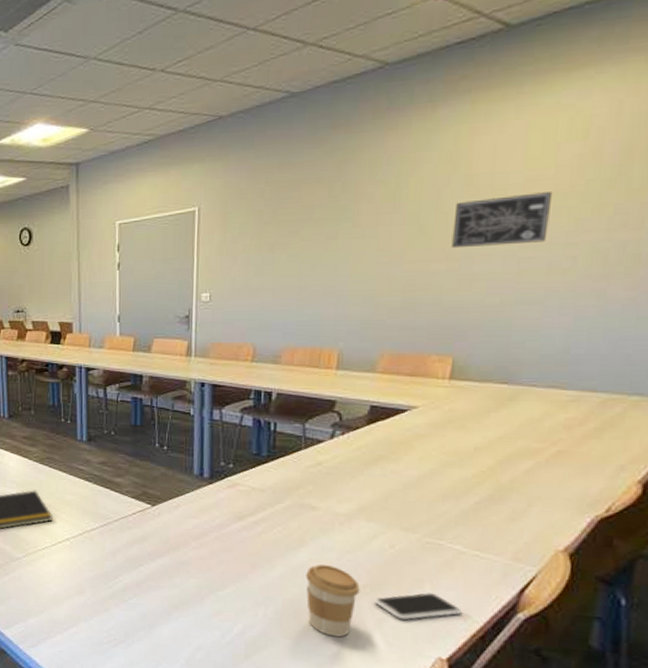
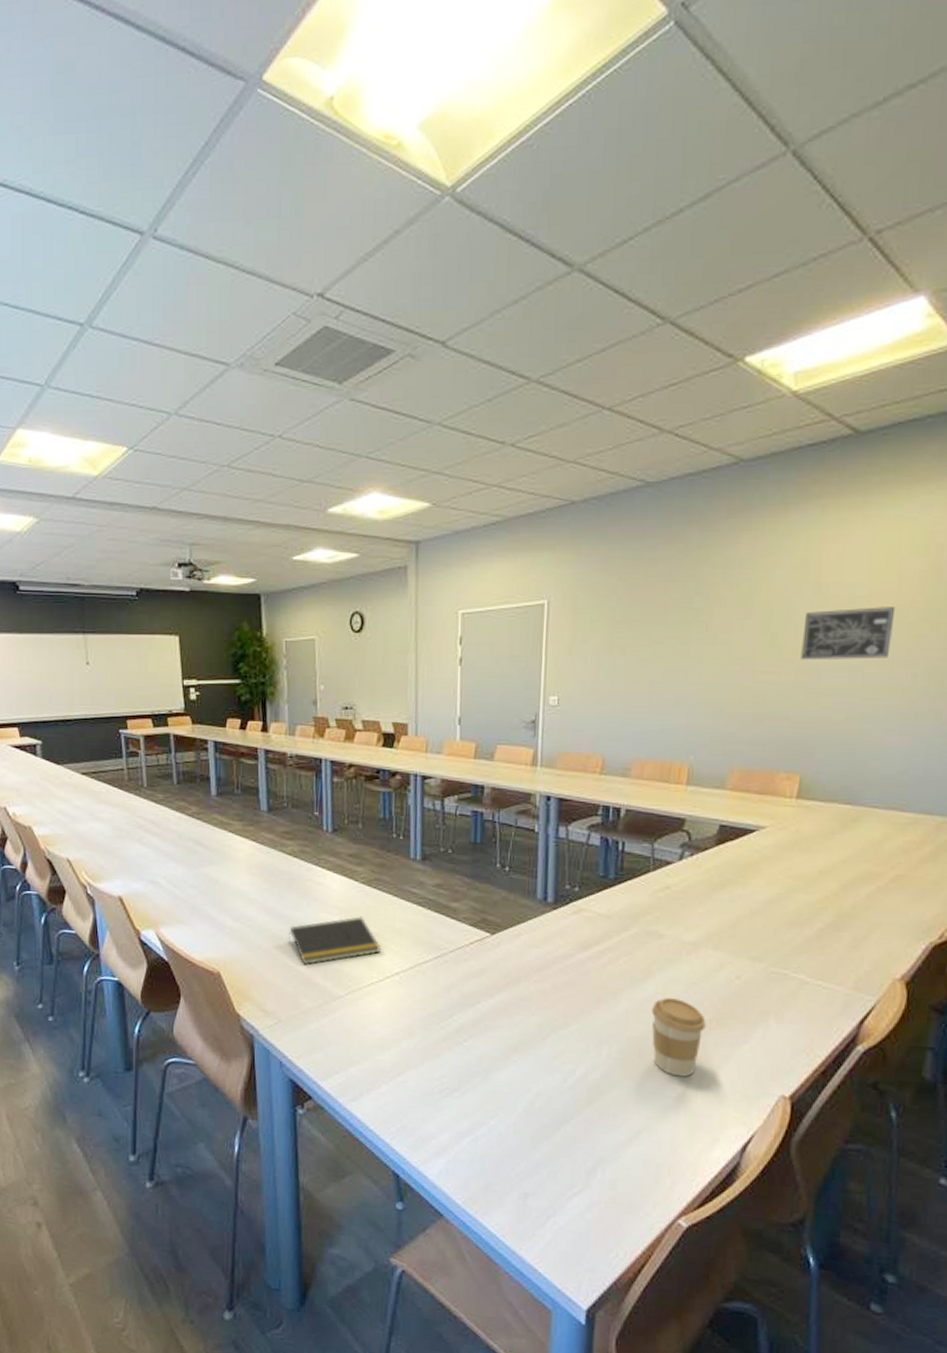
smartphone: present [374,592,461,620] -> none [719,1026,804,1057]

